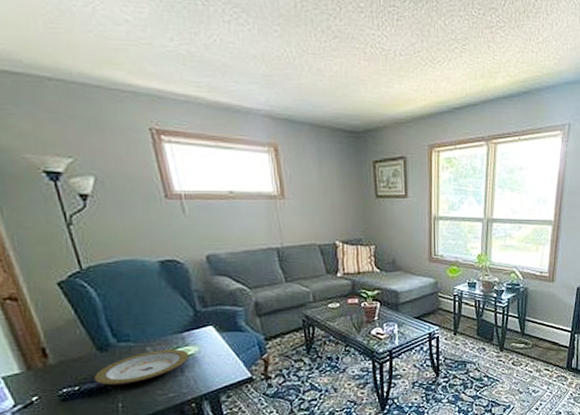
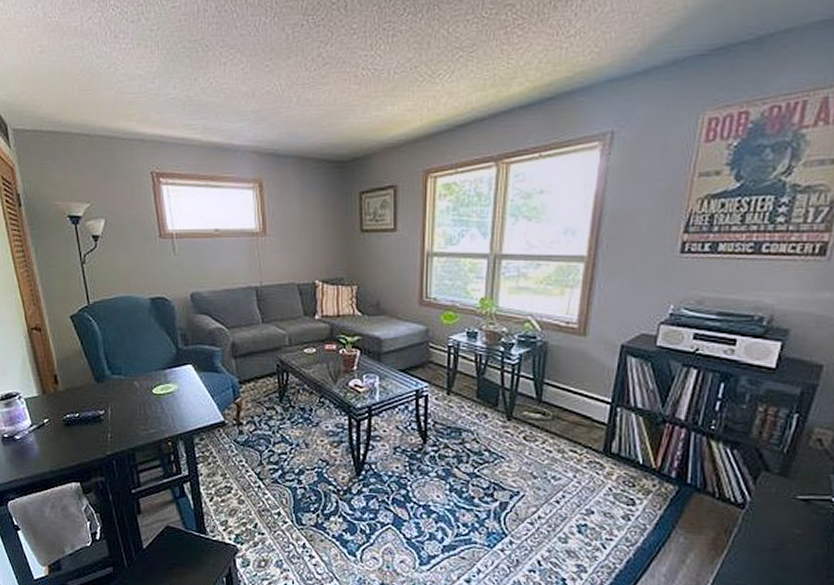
plate: present [93,349,189,386] -> none [90,385,169,416]

